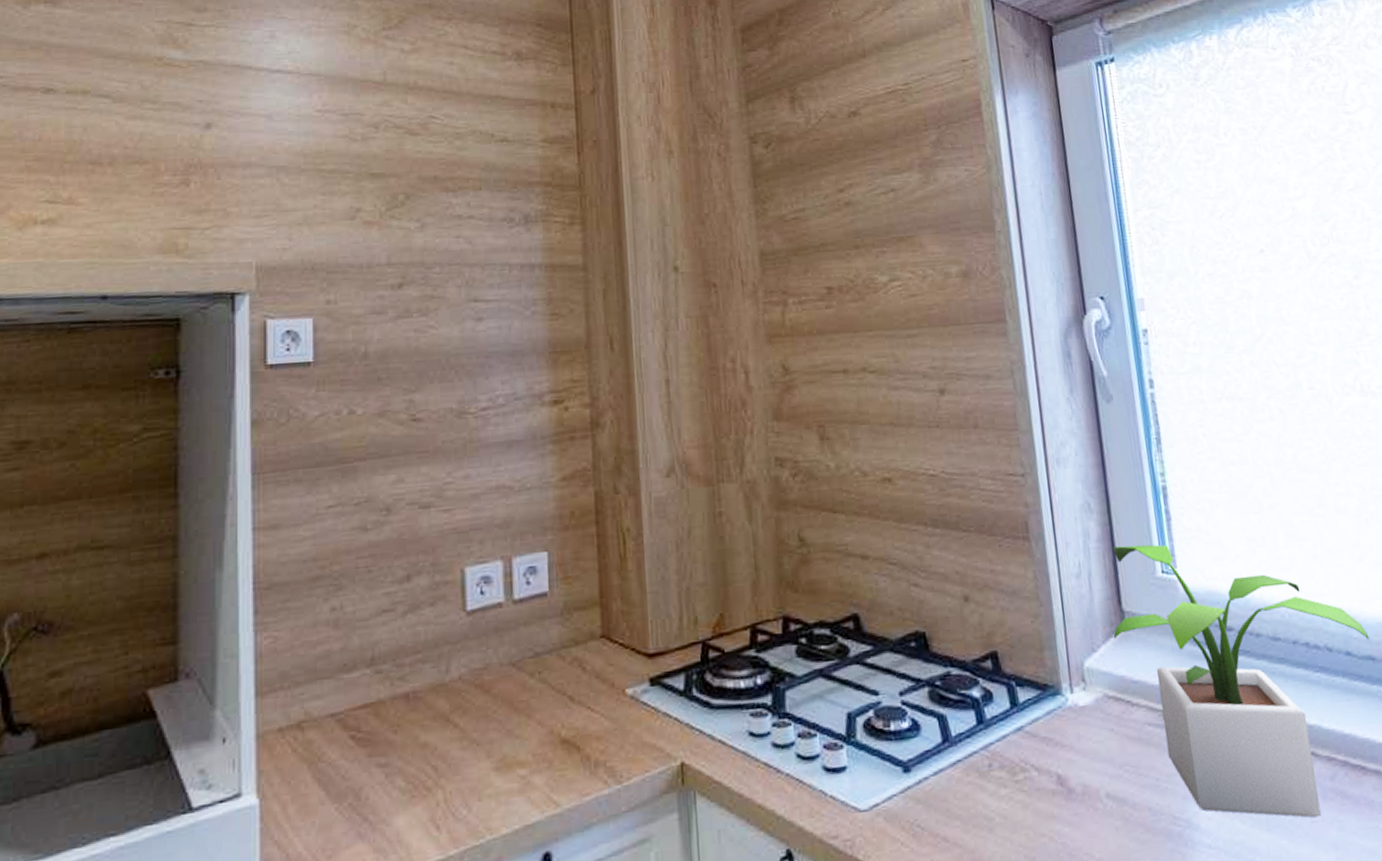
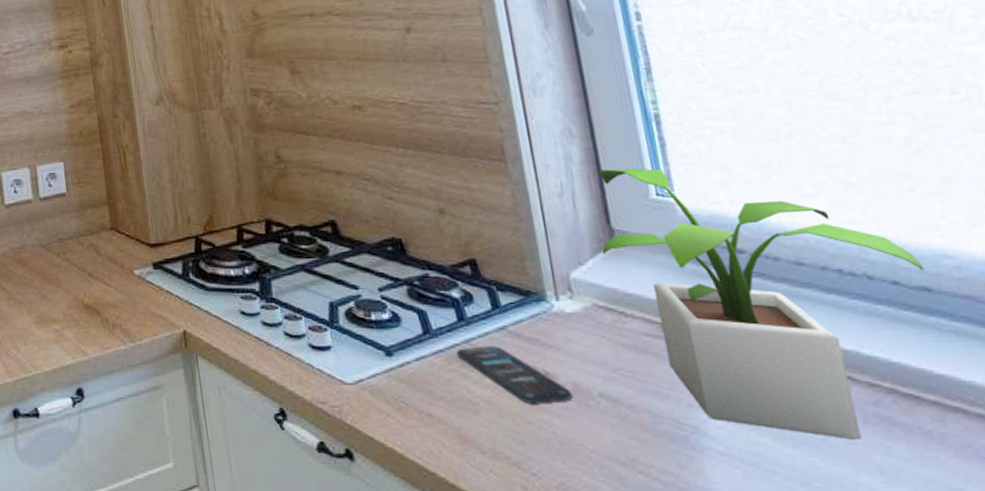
smartphone: none [974,750,1083,813] -> present [456,346,573,403]

